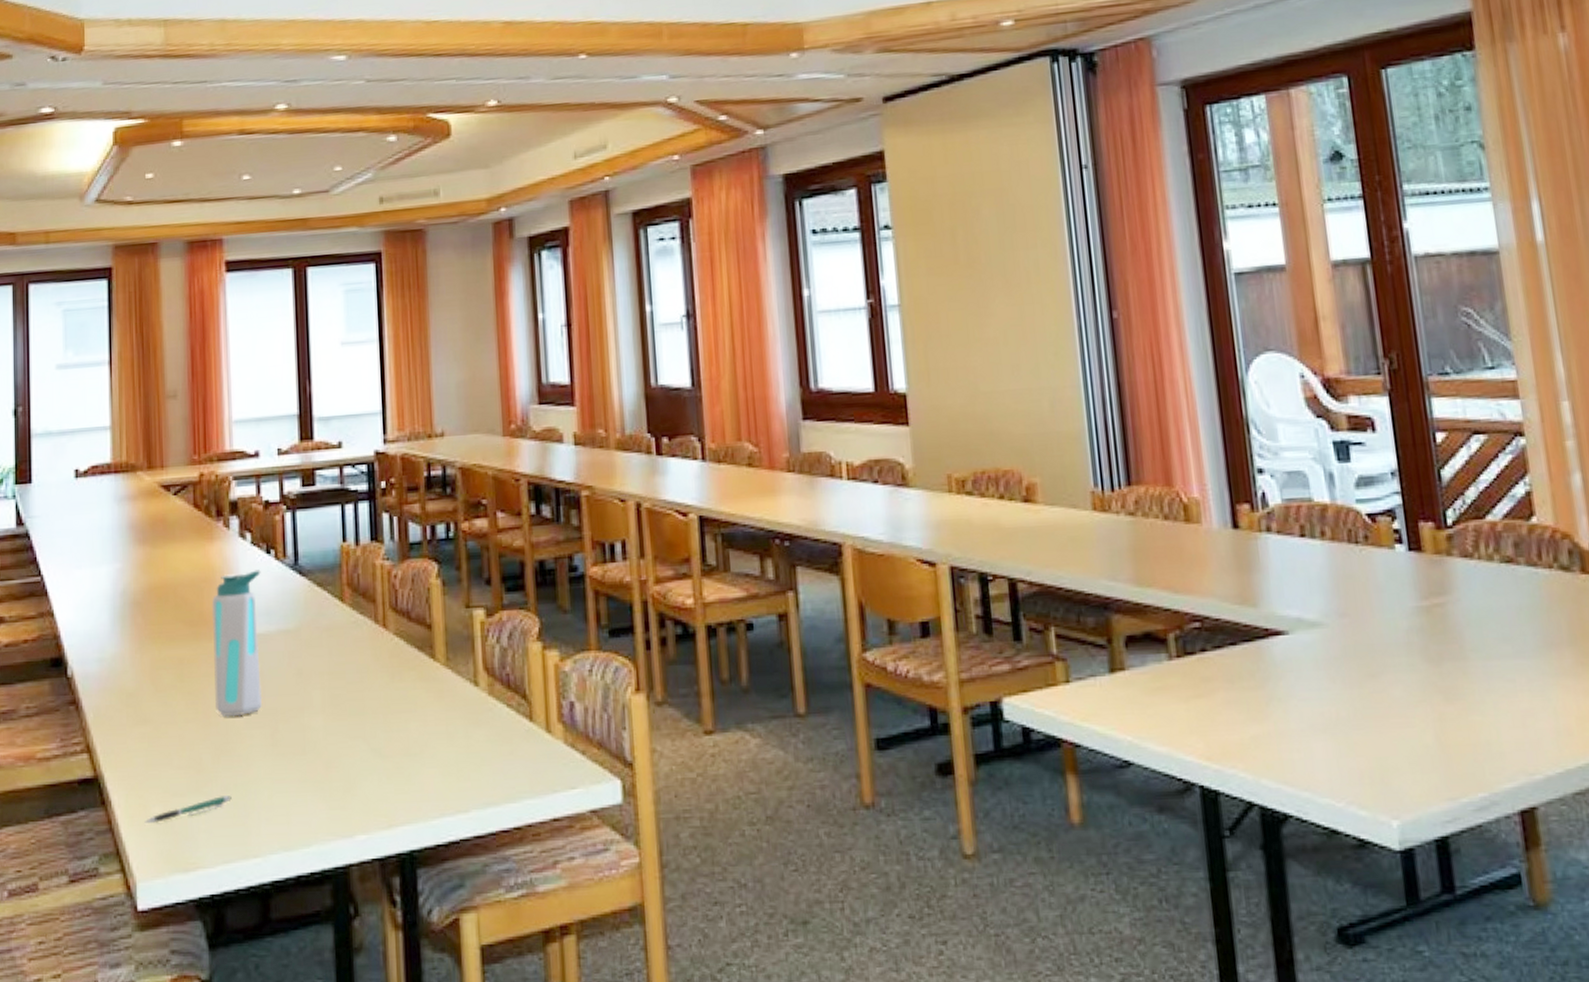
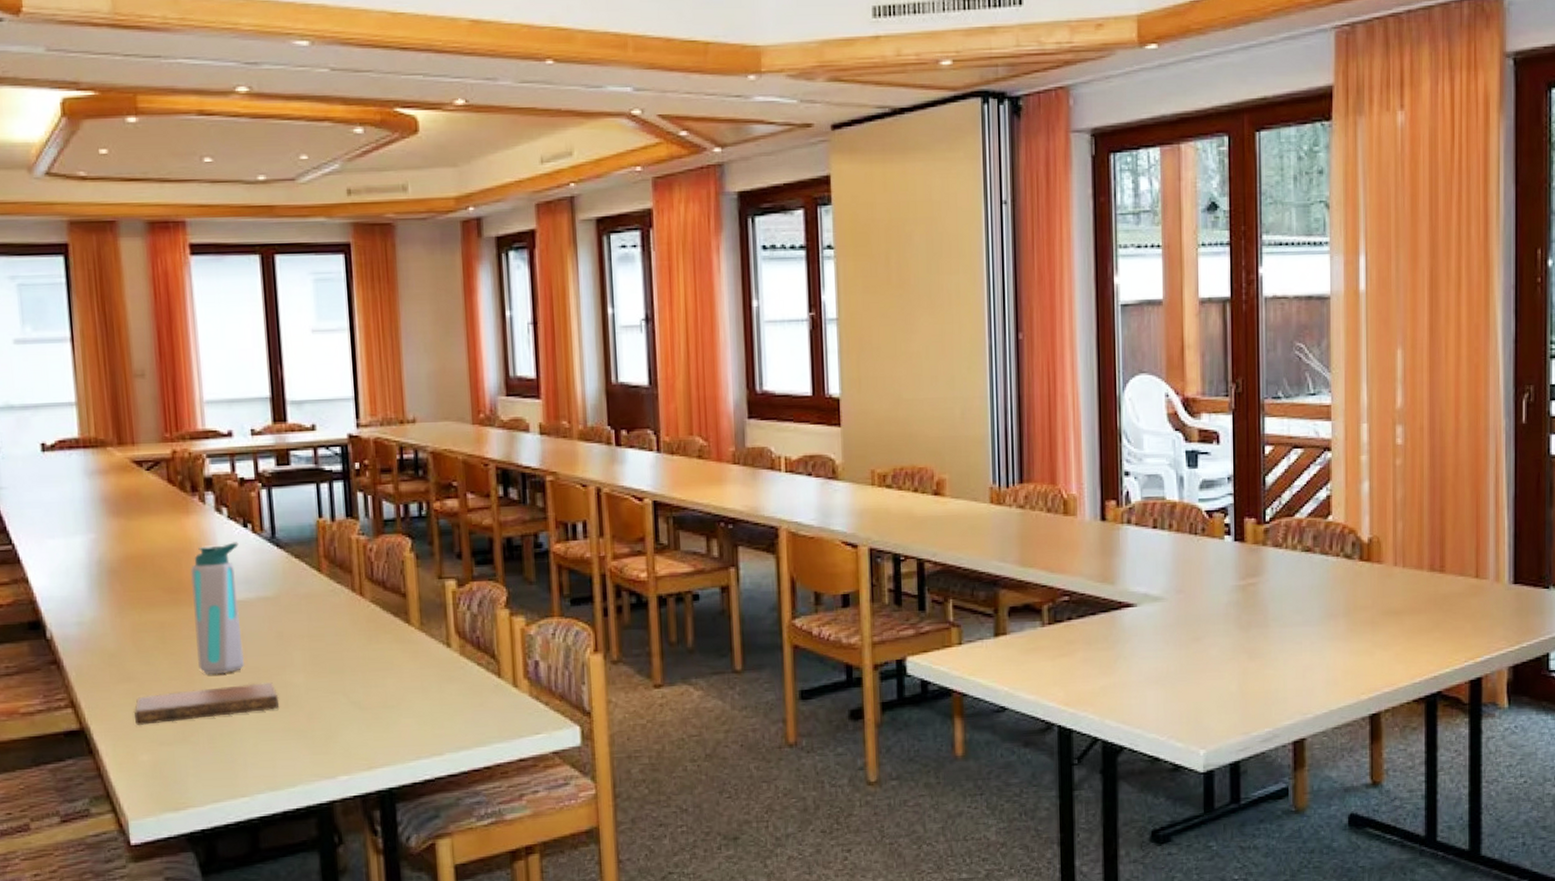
pen: present [144,796,232,823] -> none [133,744,218,769]
notebook: none [149,726,296,773] -> present [134,682,279,725]

